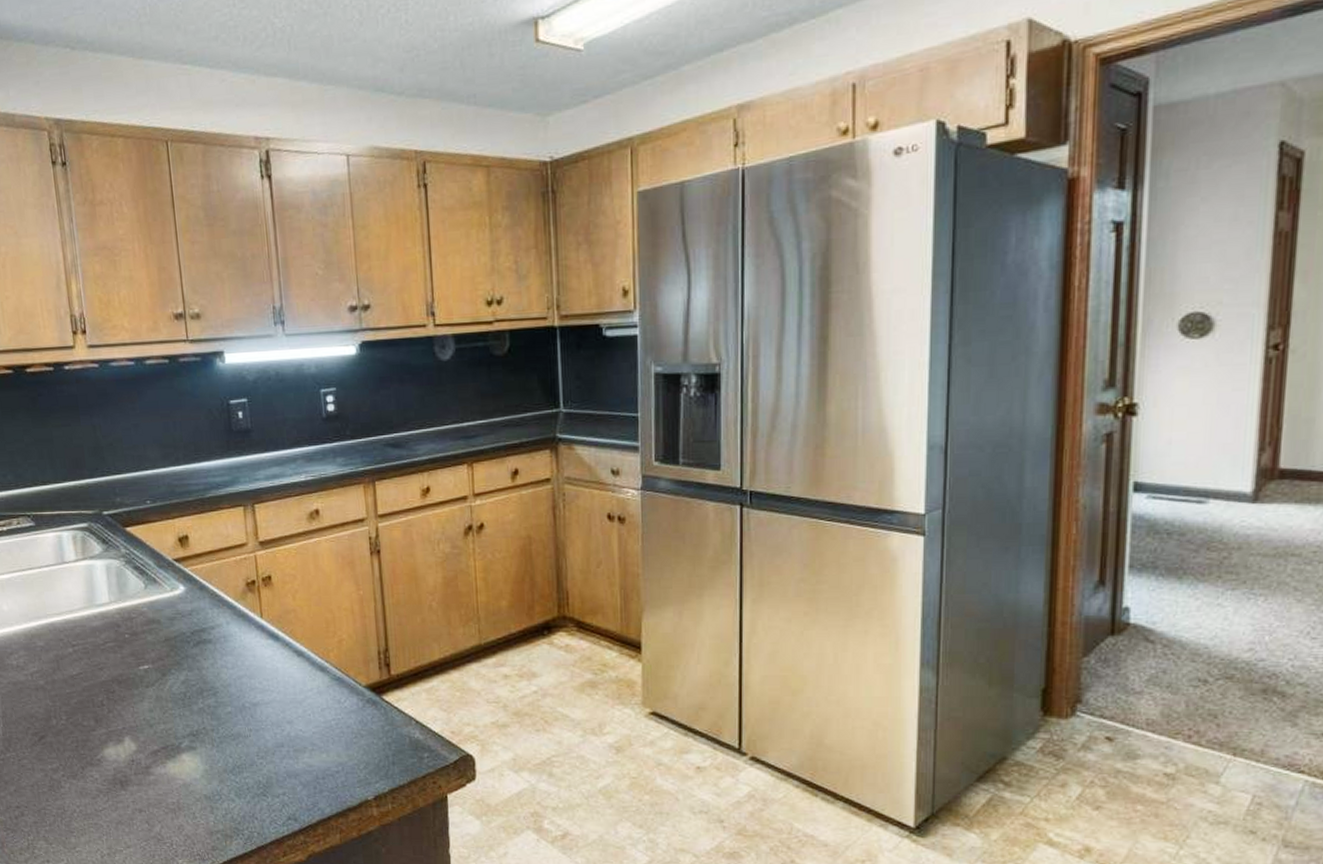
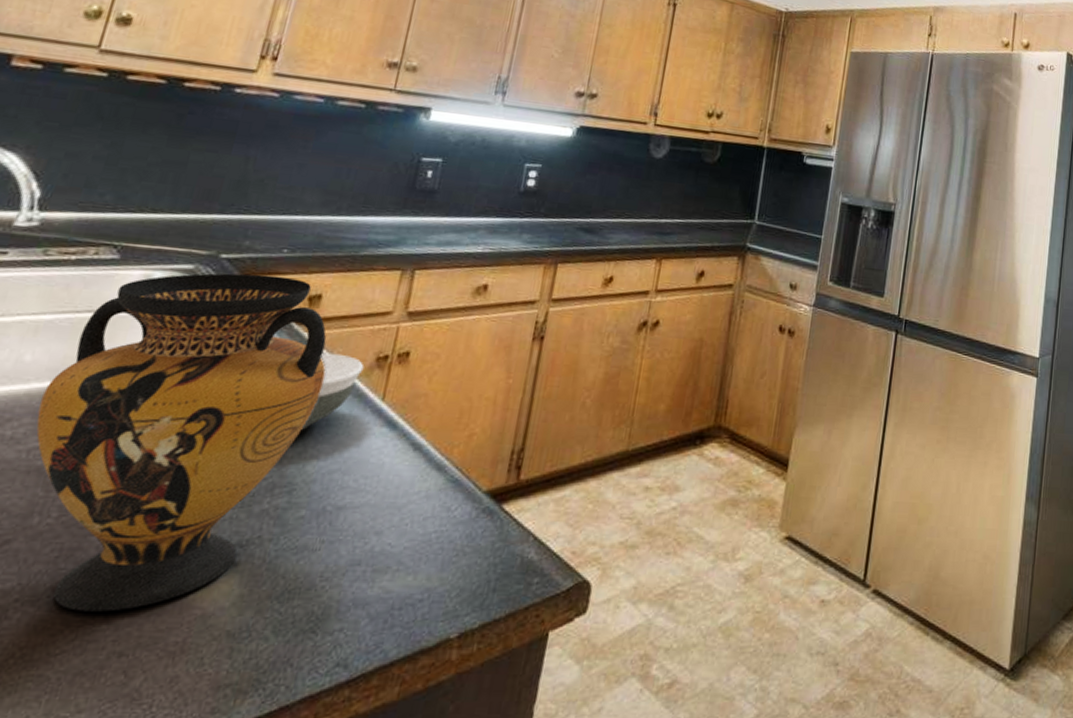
vase: none [24,524,213,782] -> present [36,273,327,612]
bowl: none [203,583,239,647] -> present [300,352,364,431]

